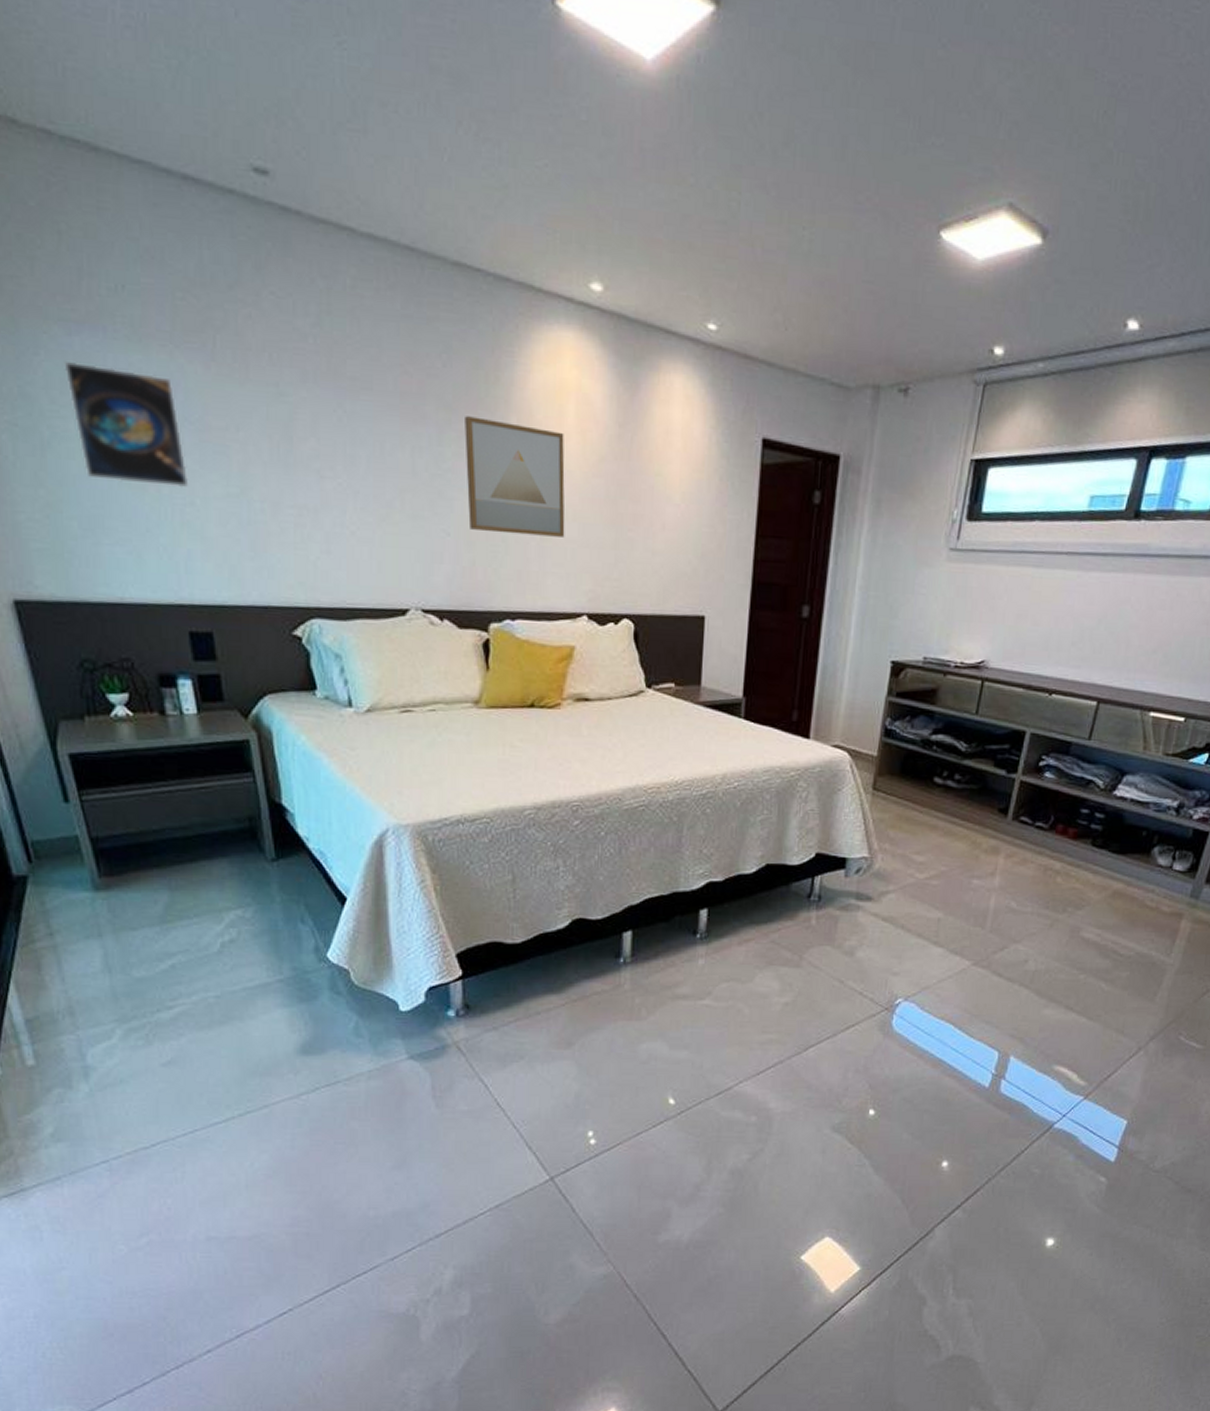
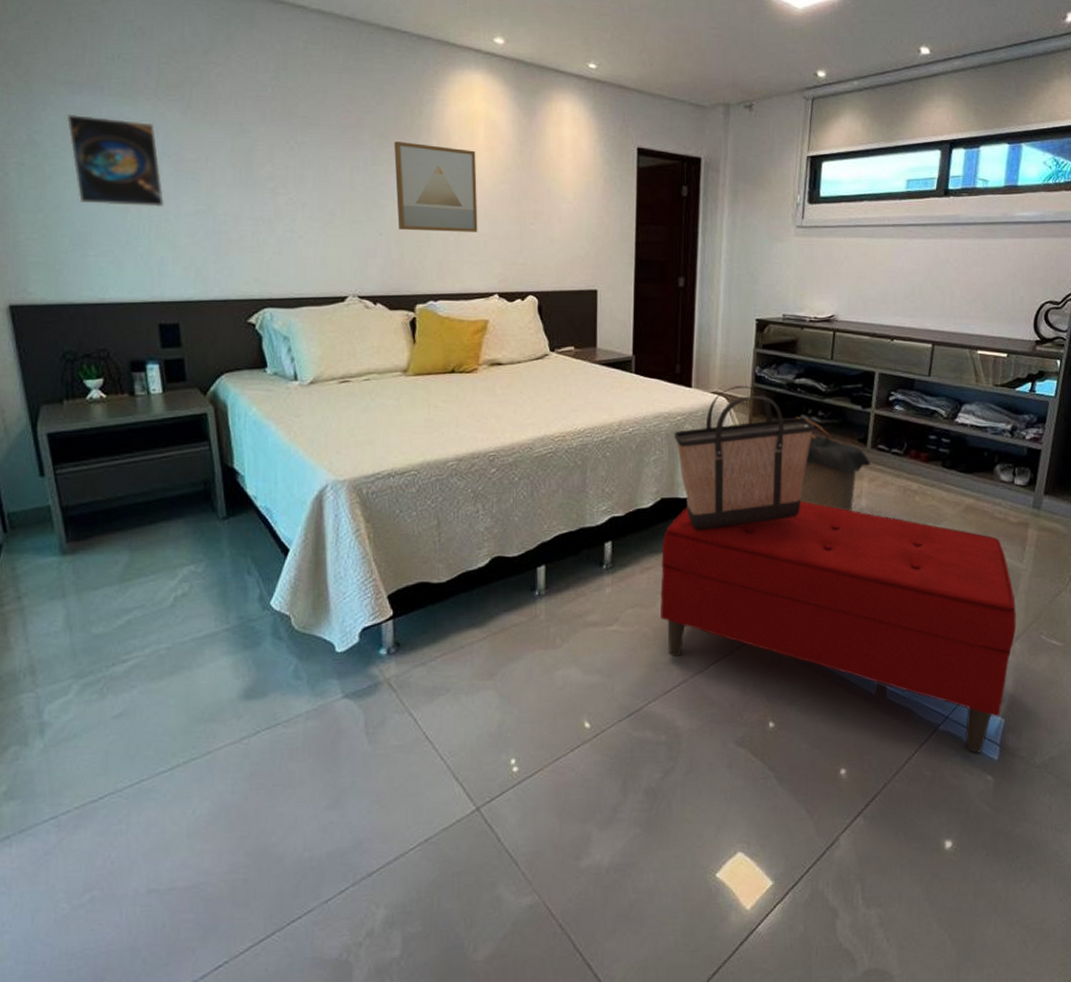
bench: none [758,874,1156,1154] -> present [660,500,1017,753]
shopping bag: none [785,739,950,903] -> present [674,386,815,531]
laundry hamper: none [924,779,1011,889] -> present [797,417,872,511]

